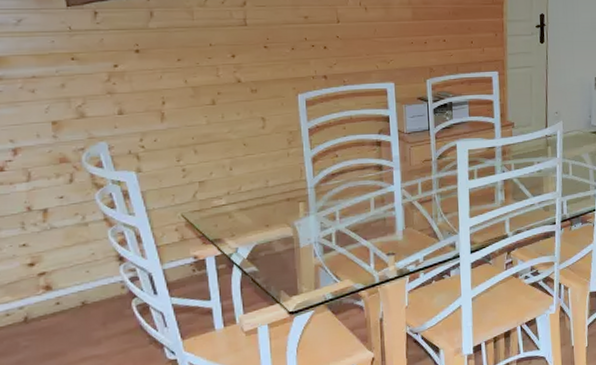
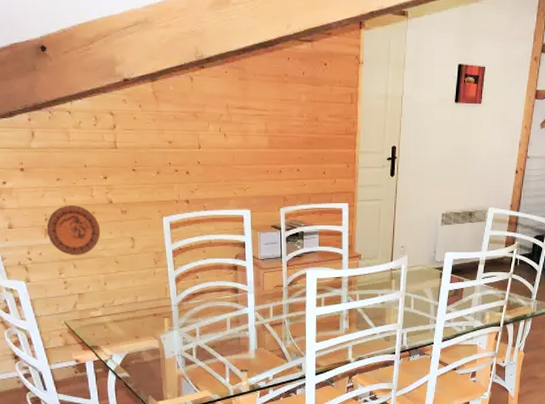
decorative plate: none [163,86,227,140] -> present [46,205,101,255]

